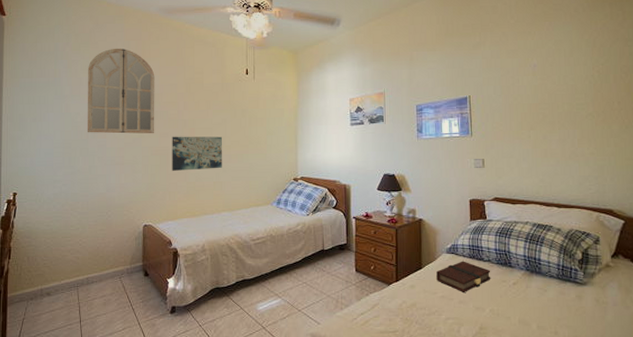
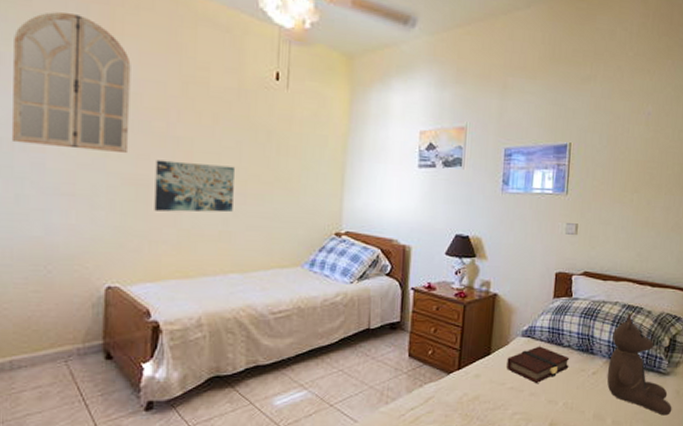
teddy bear: none [526,231,594,322] -> present [607,313,672,416]

